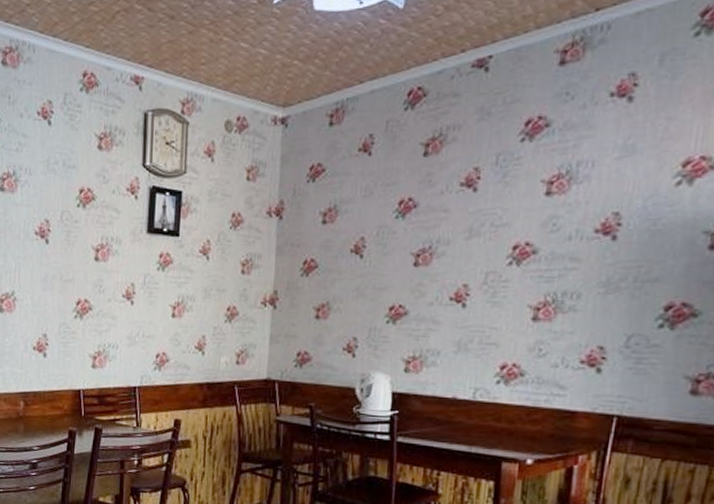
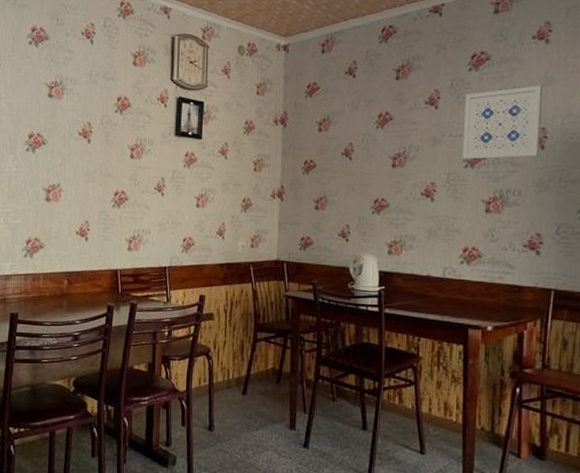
wall art: none [505,157,621,255] -> present [462,85,543,159]

